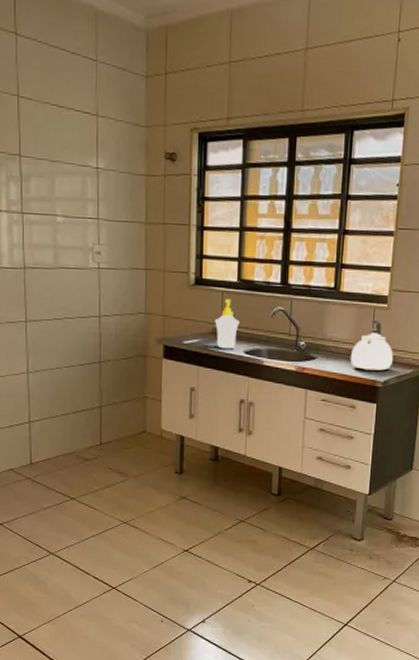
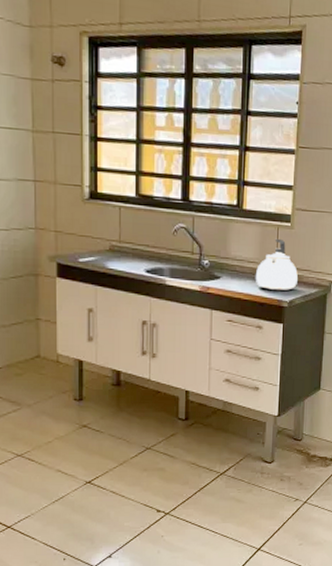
soap bottle: present [214,299,240,349] -> none [112,214,139,268]

